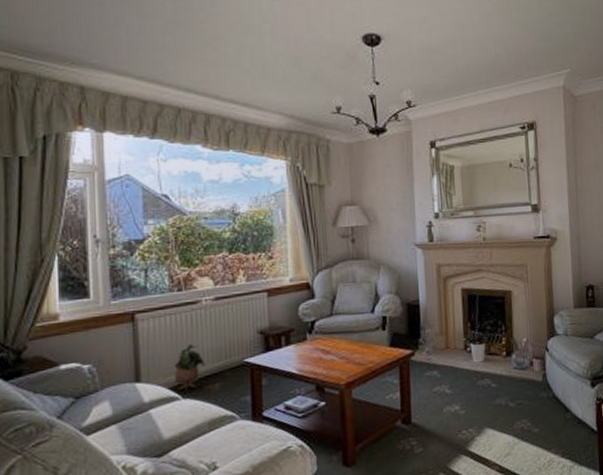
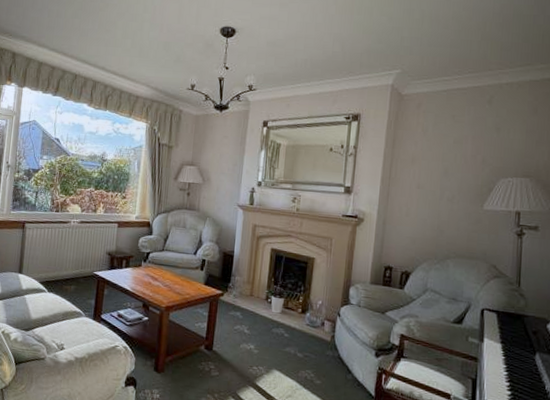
potted plant: present [175,343,205,391] -> none [45,252,67,287]

